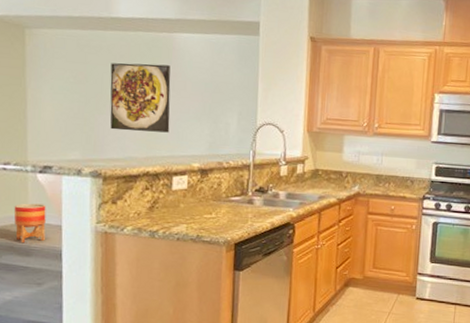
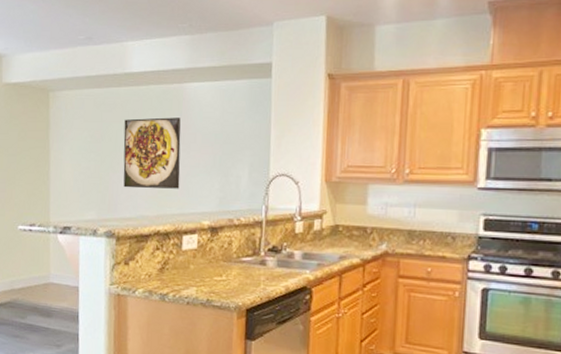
planter: present [14,203,46,244] -> none [37,264,66,305]

